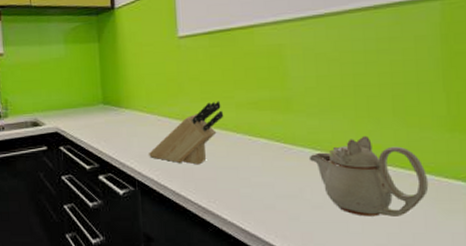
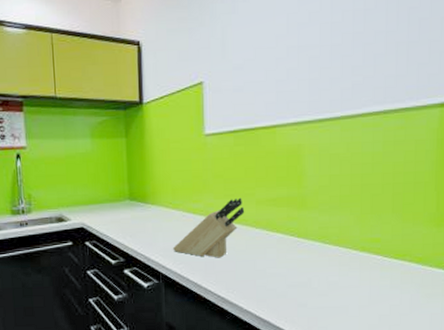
teapot: present [308,135,429,217] -> none [318,230,416,302]

